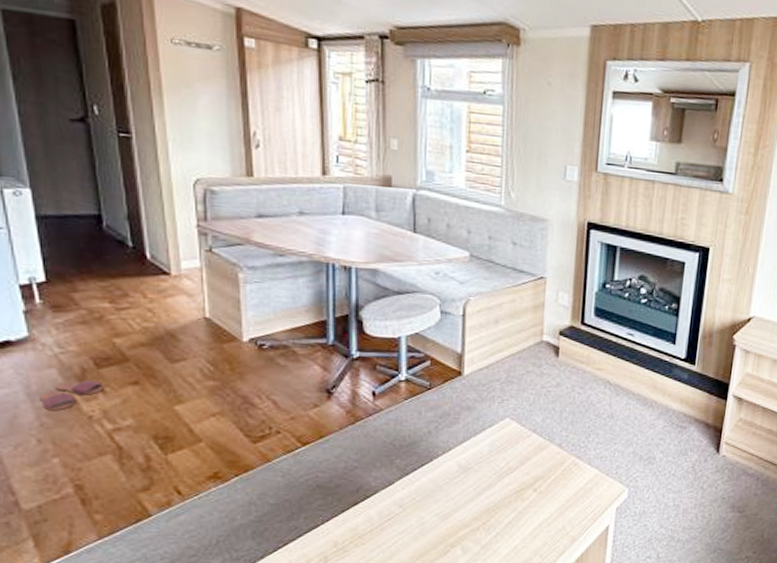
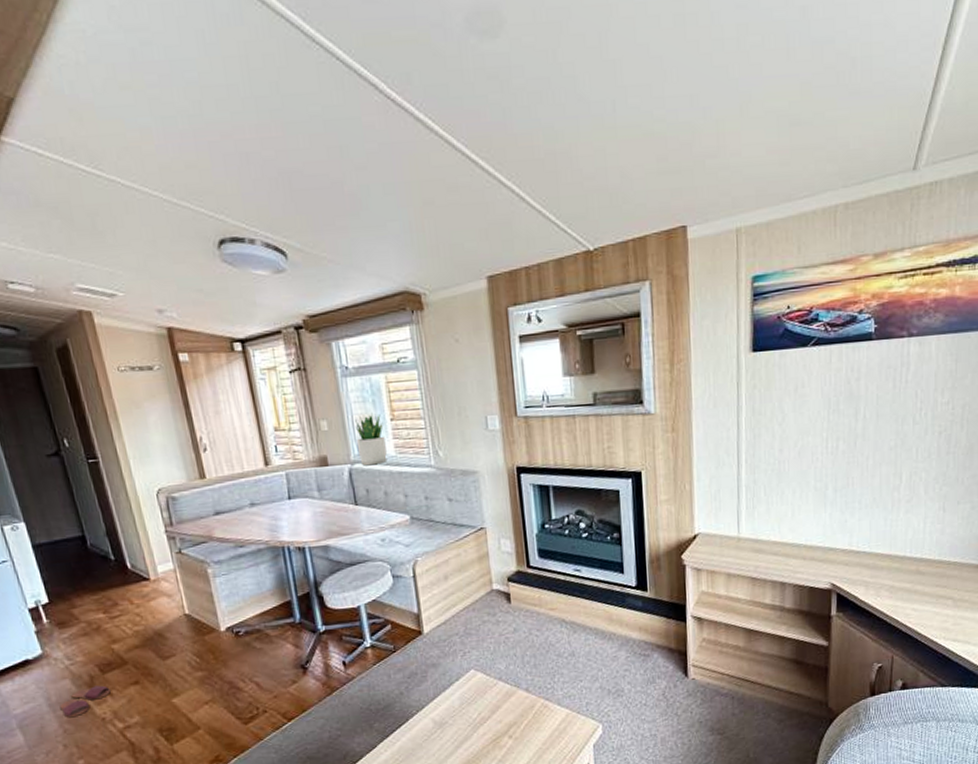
planter: none [426,140,458,196] -> present [355,412,388,466]

